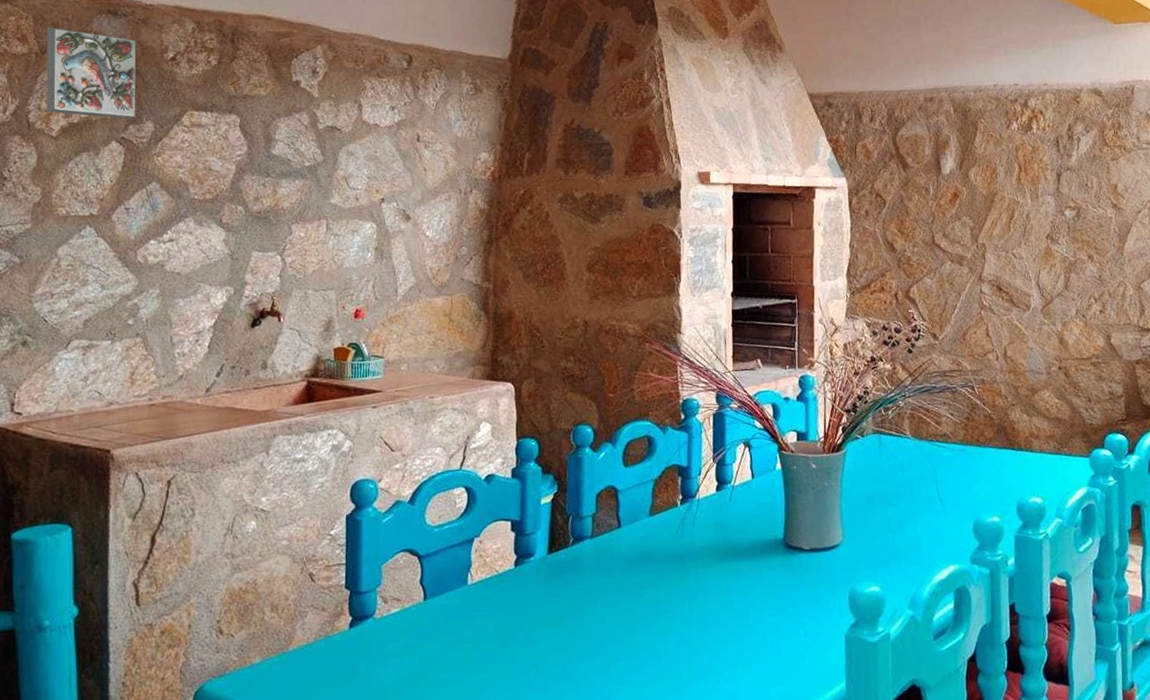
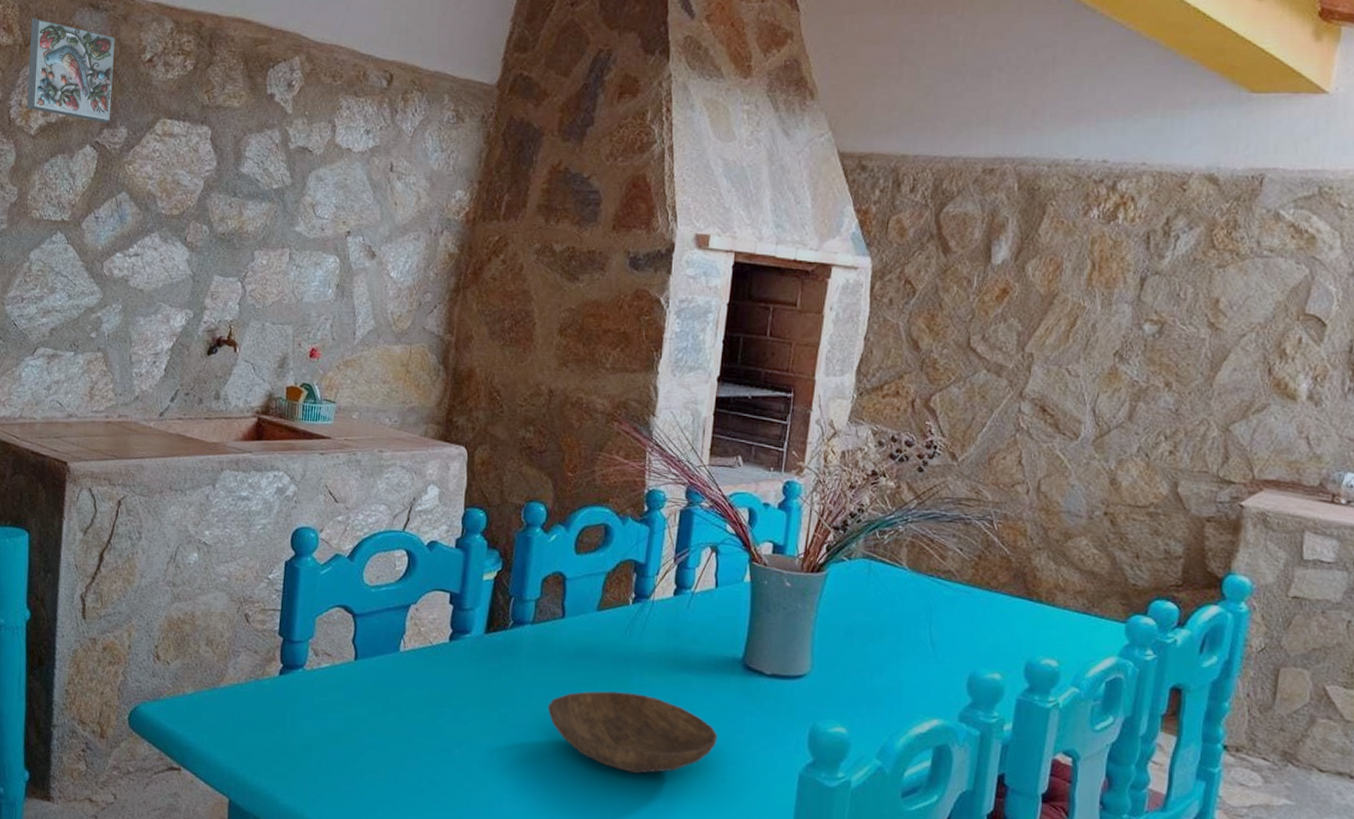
bowl: none [614,587,771,662] -> present [547,691,718,774]

